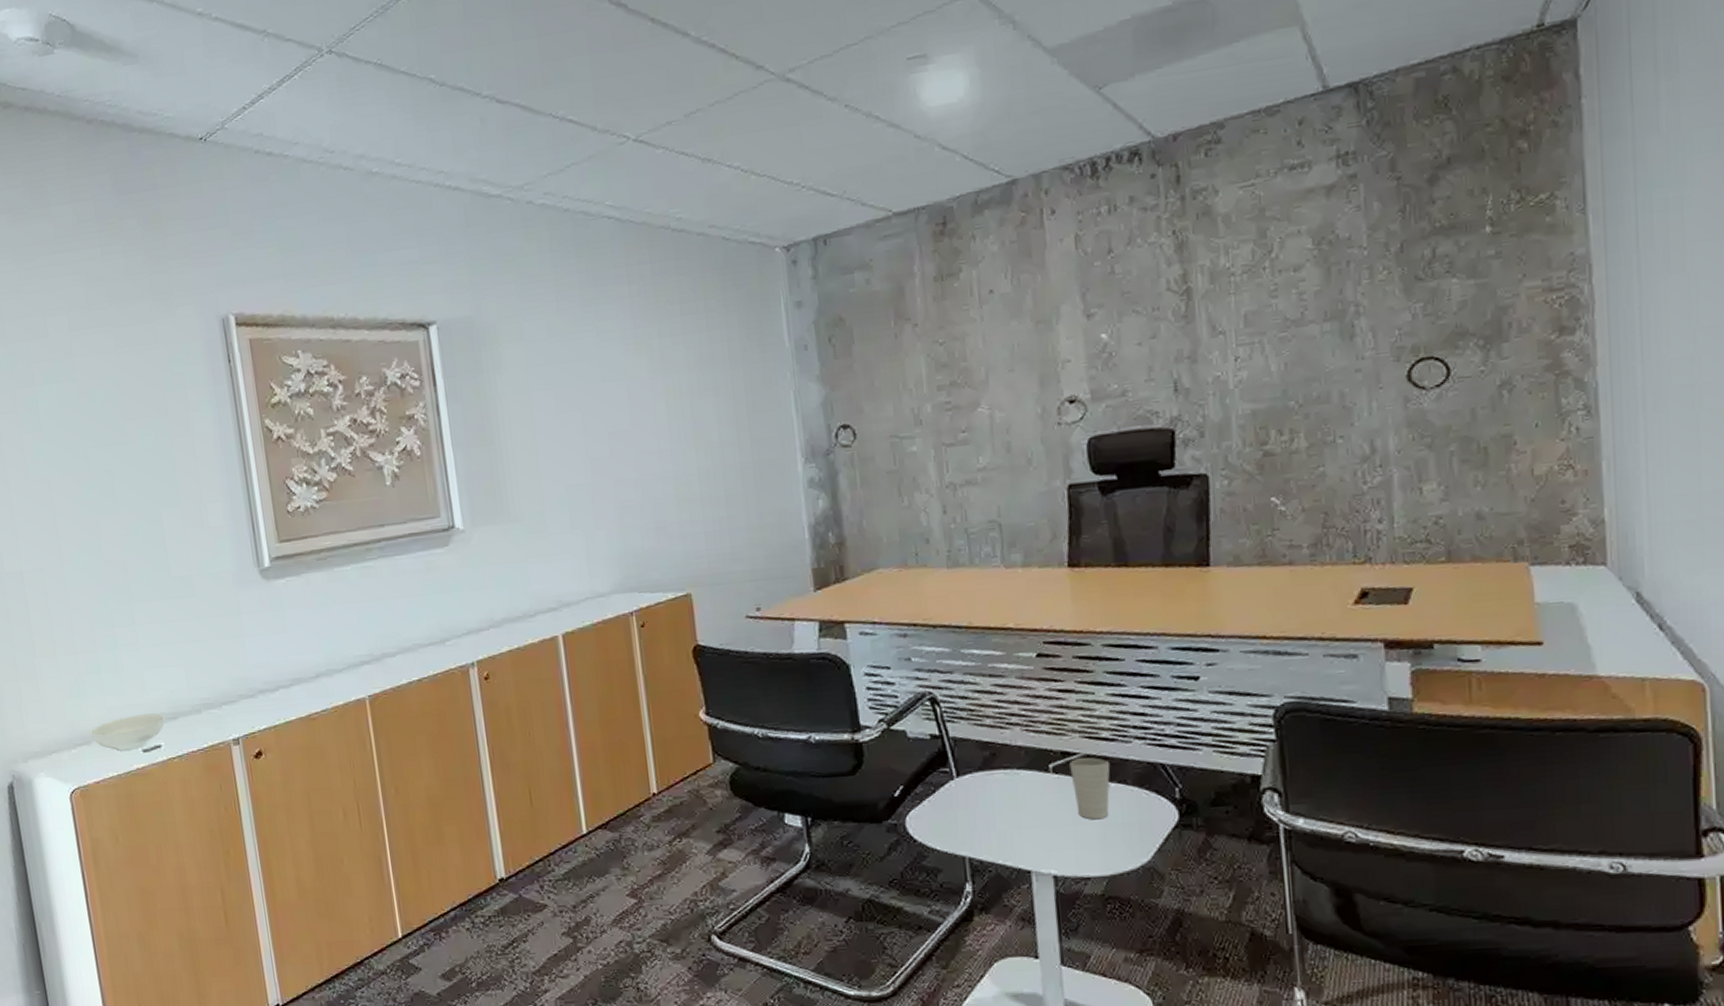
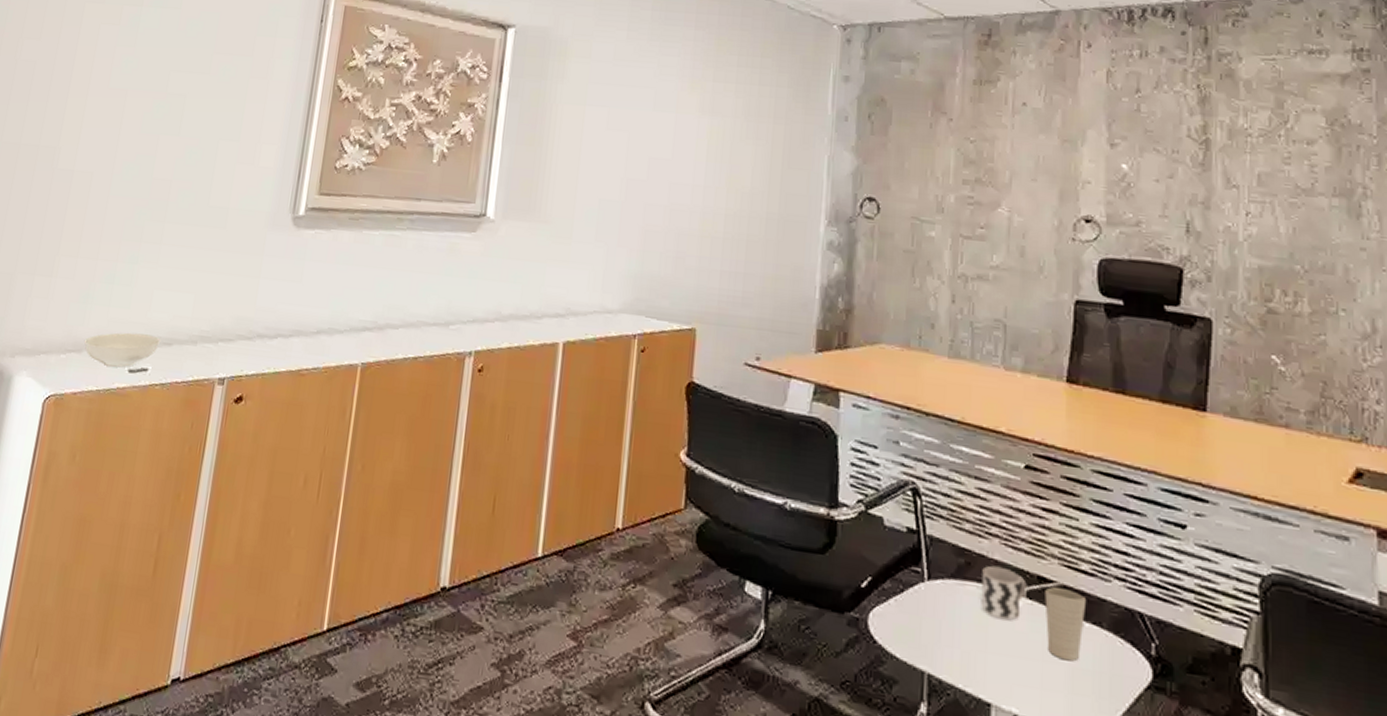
cup: none [1007,750,1052,797] -> present [981,565,1027,621]

